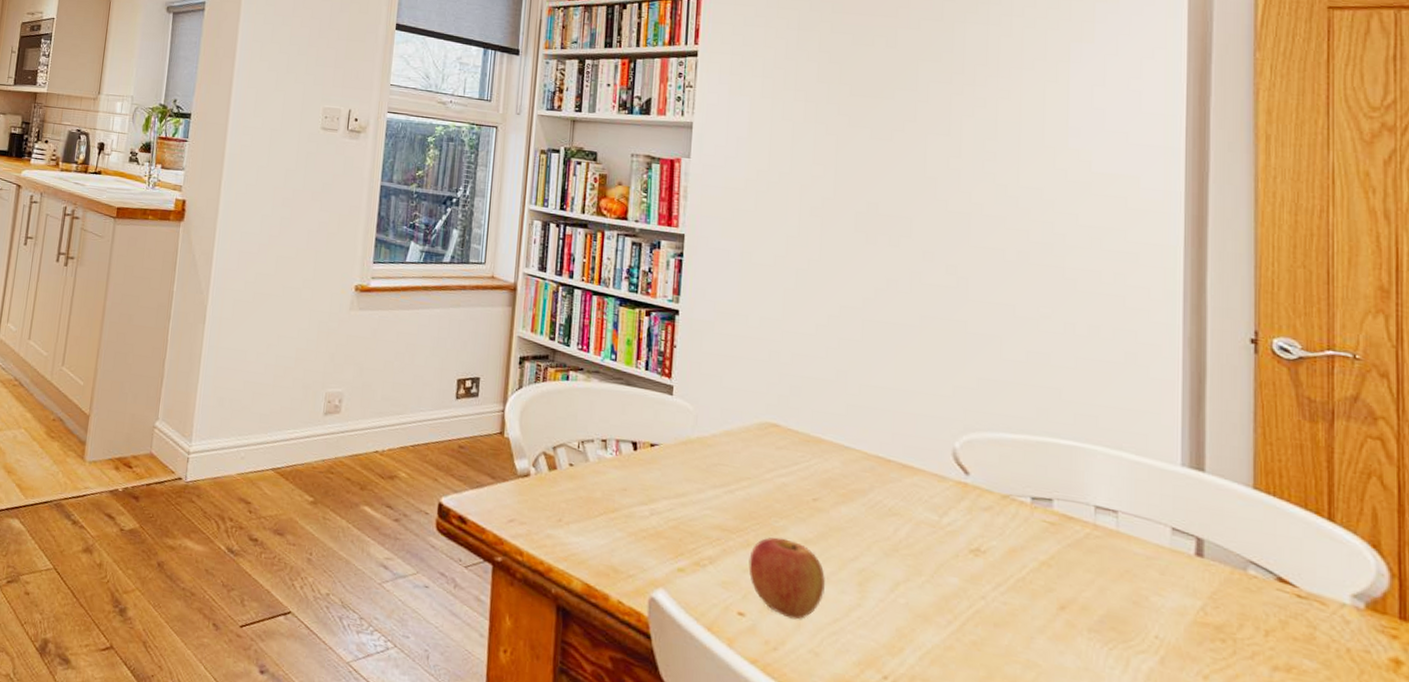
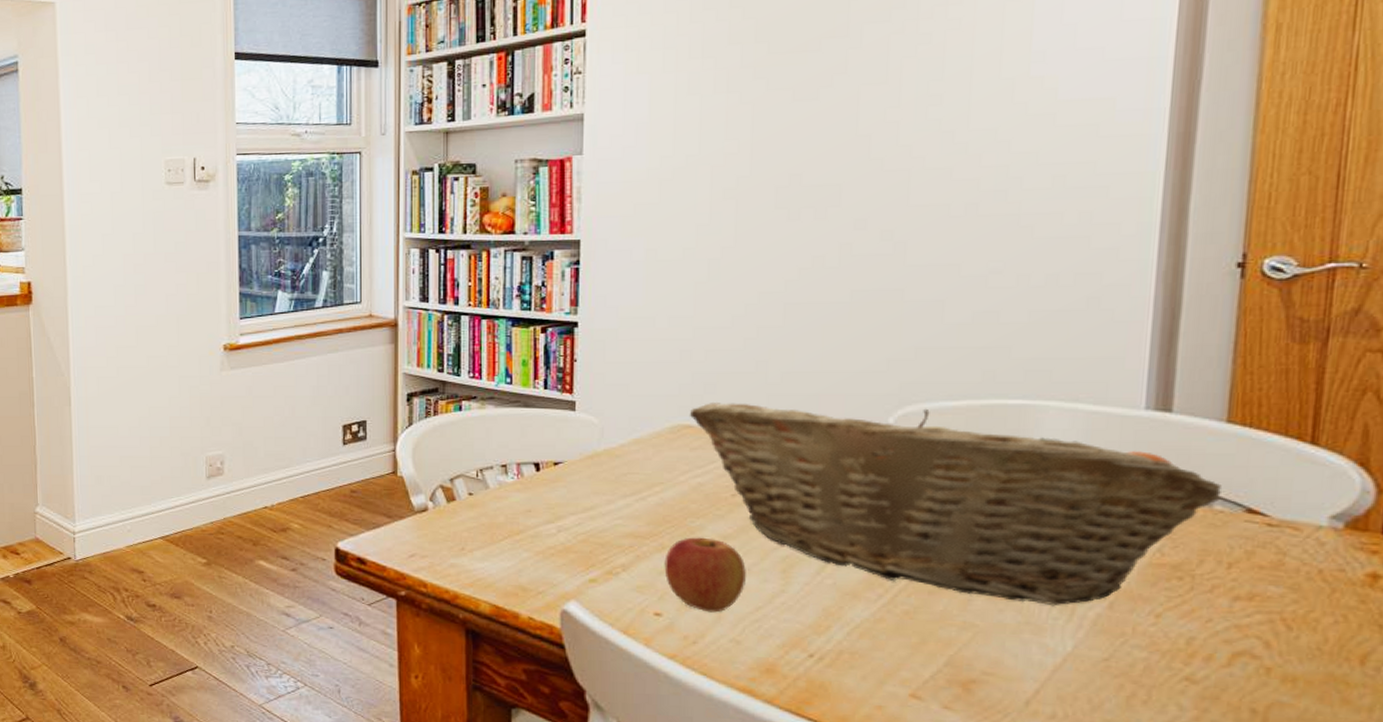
fruit basket: none [775,404,1253,655] -> present [689,403,1222,605]

